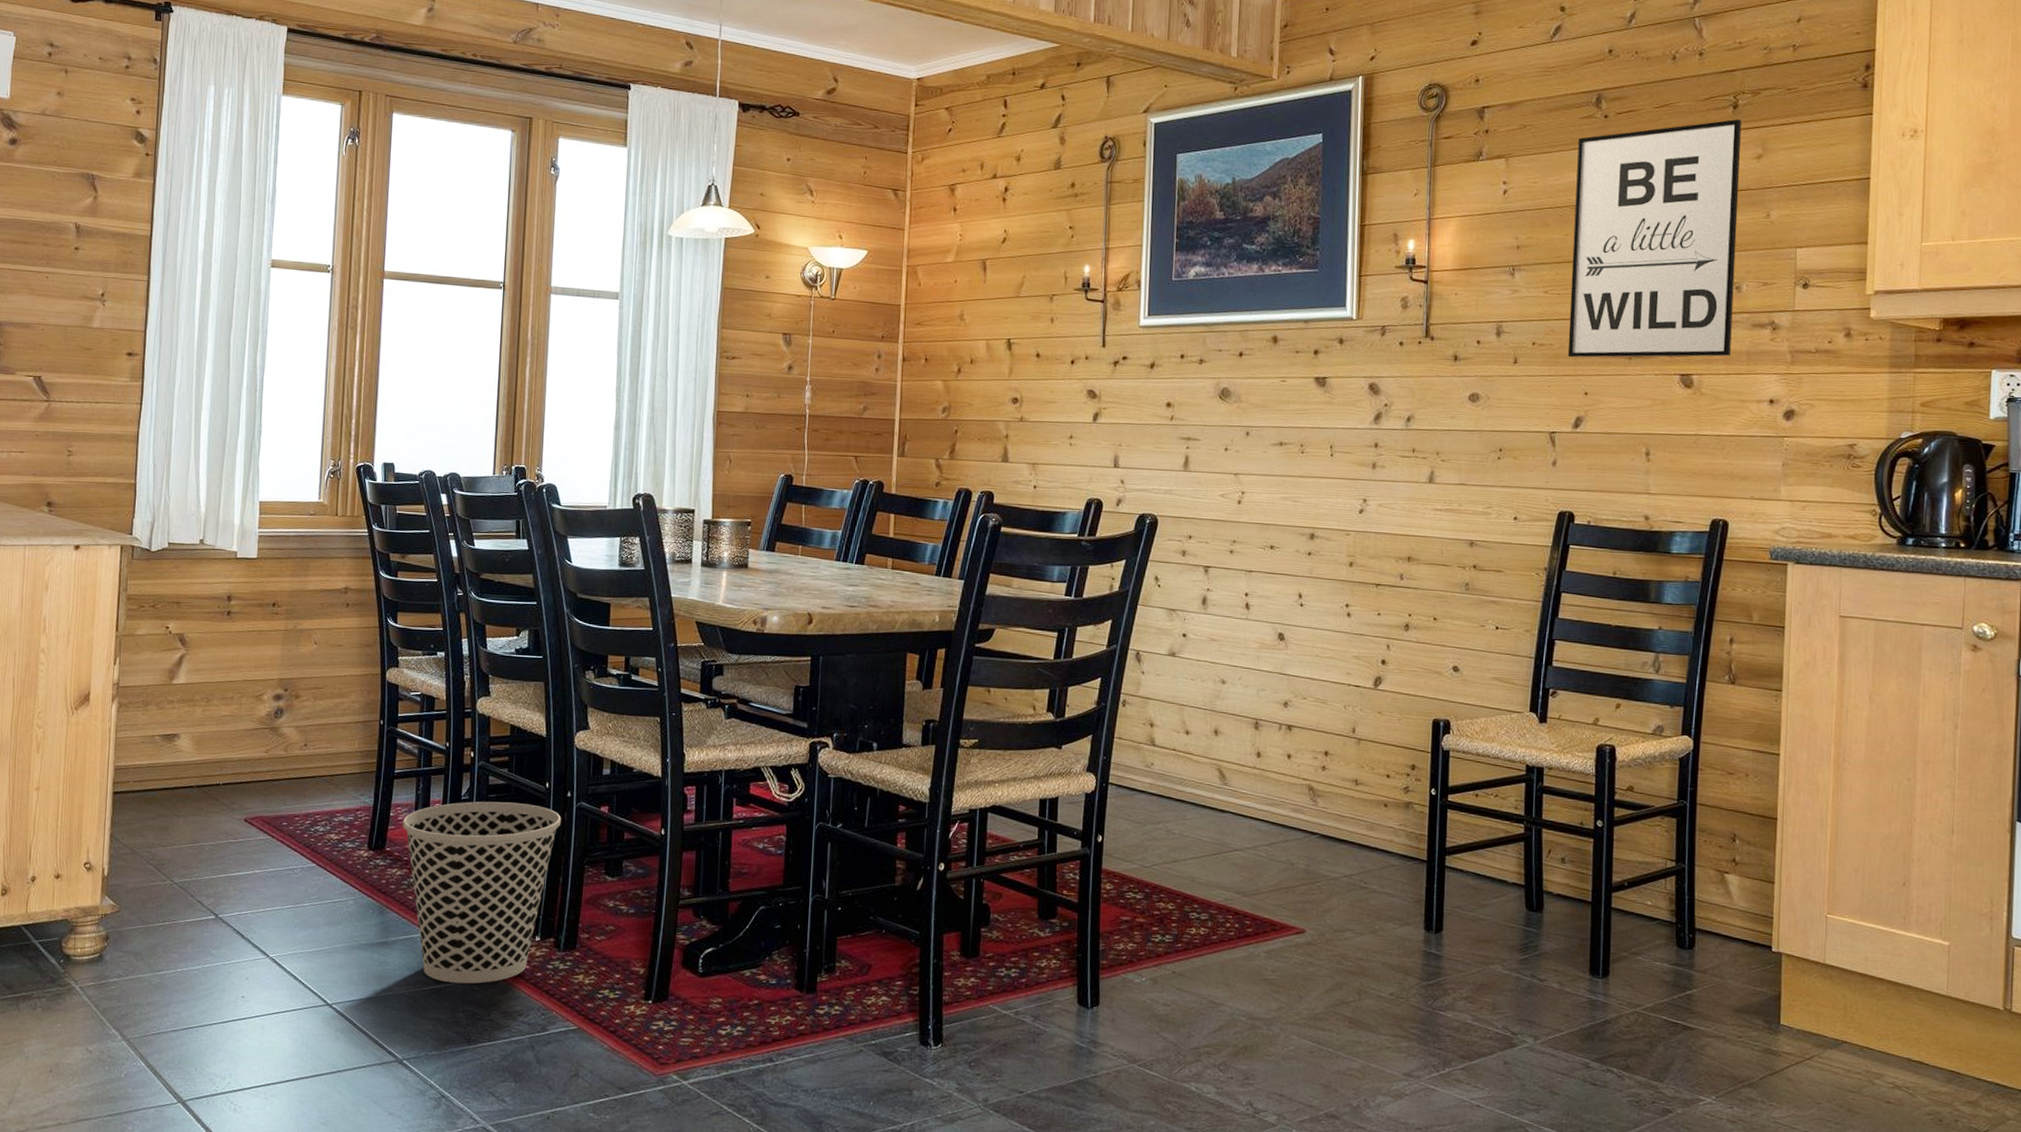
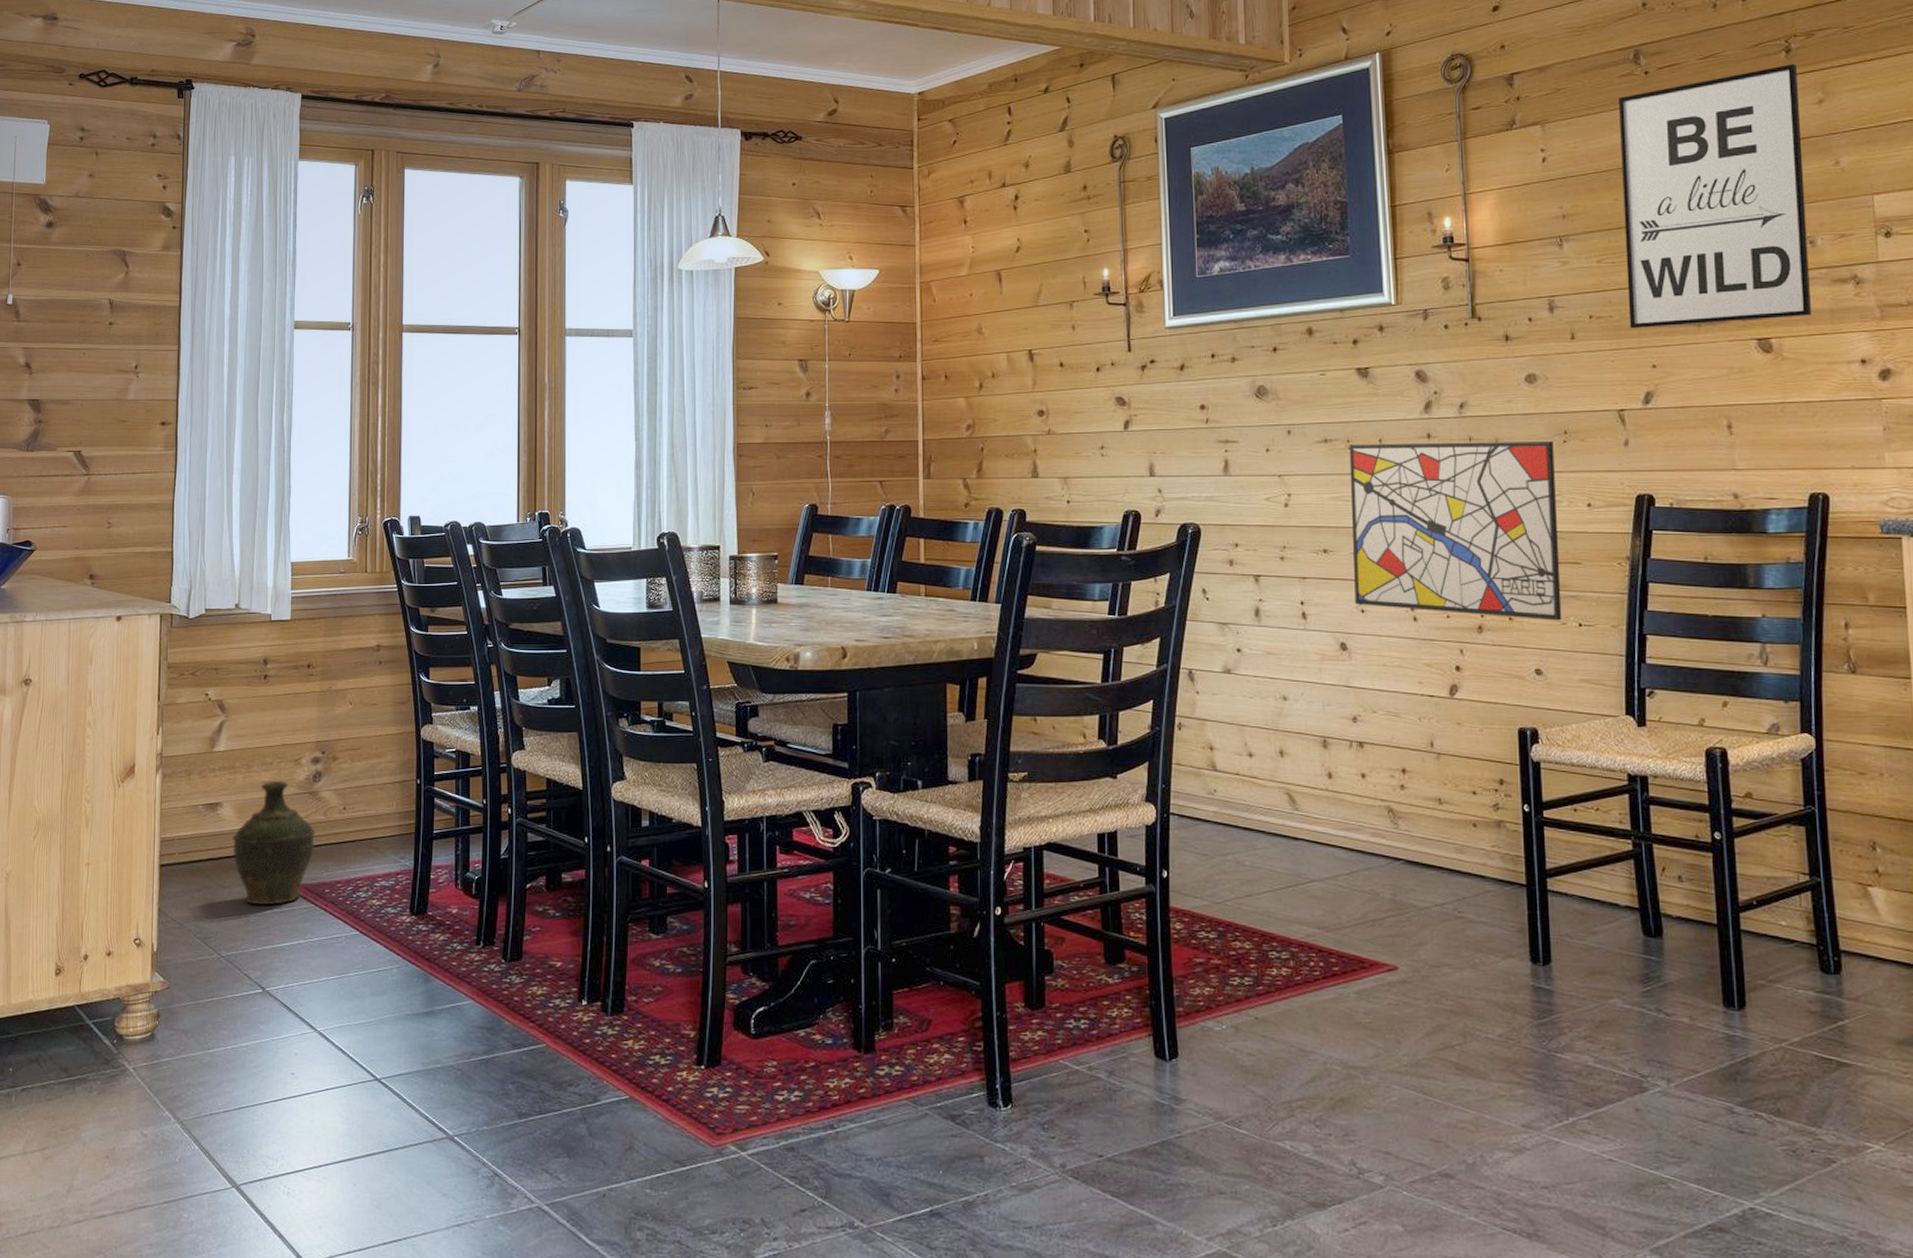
ceramic jug: none [190,714,275,836] -> present [233,780,315,906]
wastebasket: present [403,801,562,984] -> none [444,859,603,1054]
wall art: none [1295,449,1489,623] -> present [1349,442,1562,621]

